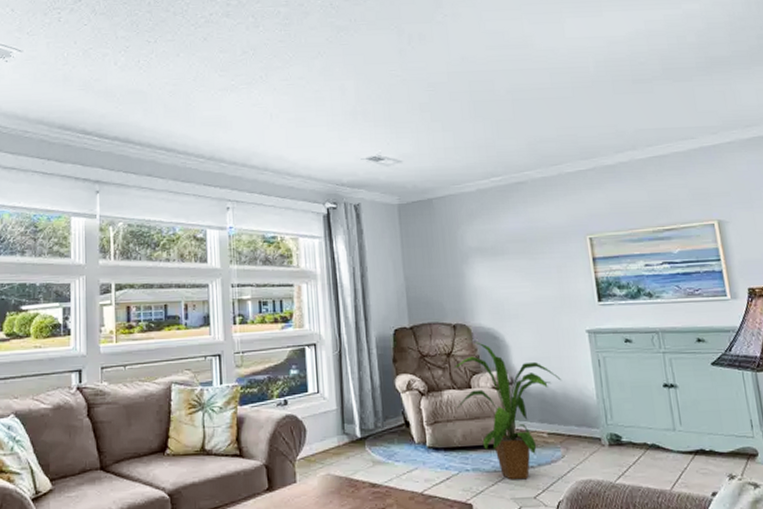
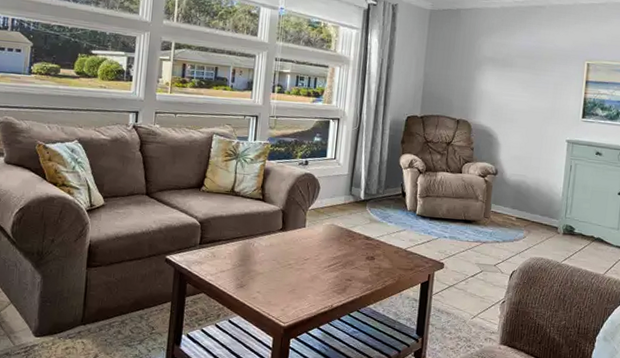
house plant: present [454,341,561,480] -> none [447,135,537,251]

